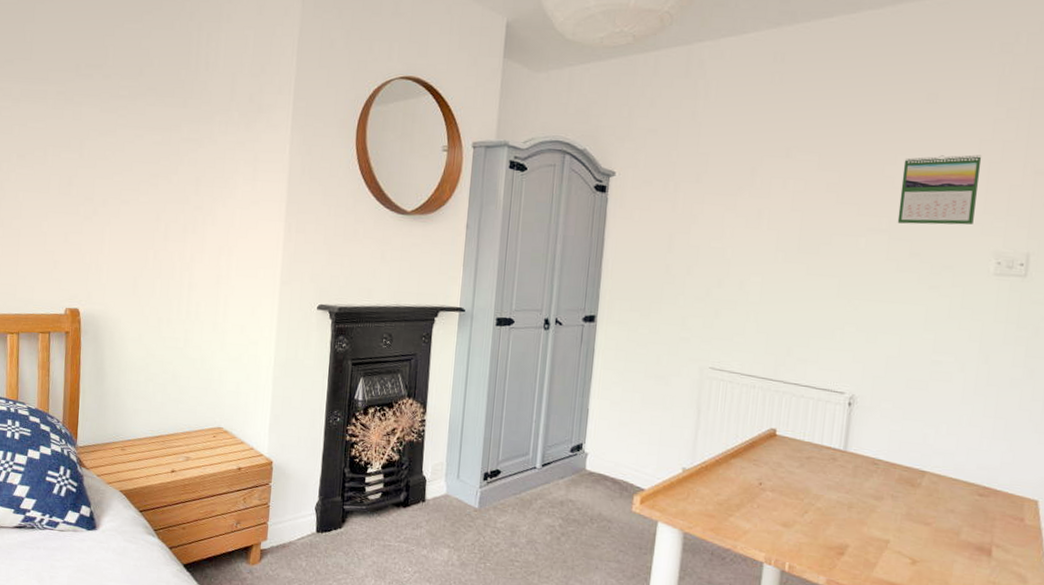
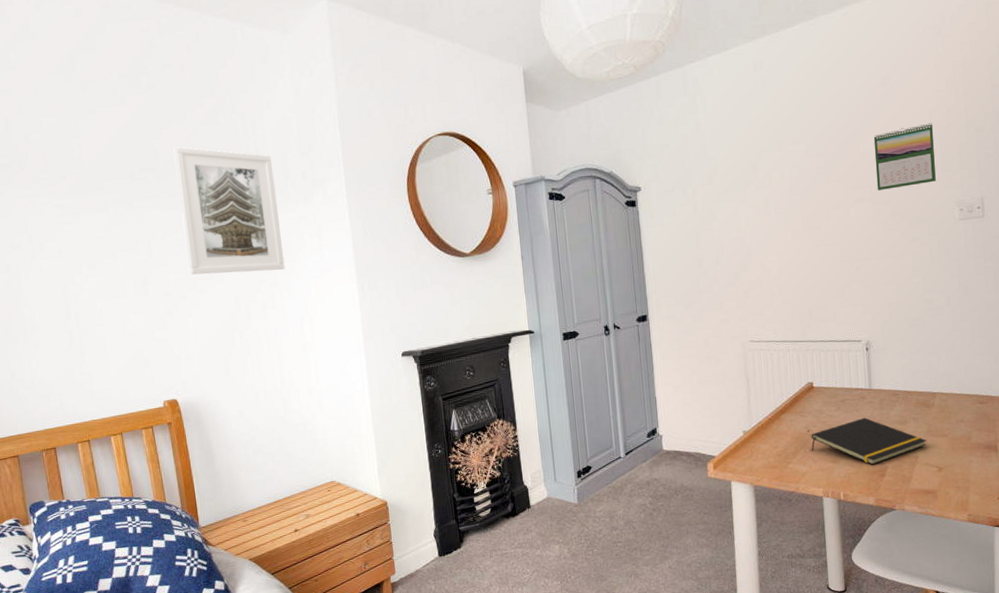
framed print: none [116,47,221,194] -> present [173,146,285,275]
notepad: none [759,482,904,540] -> present [811,418,927,465]

